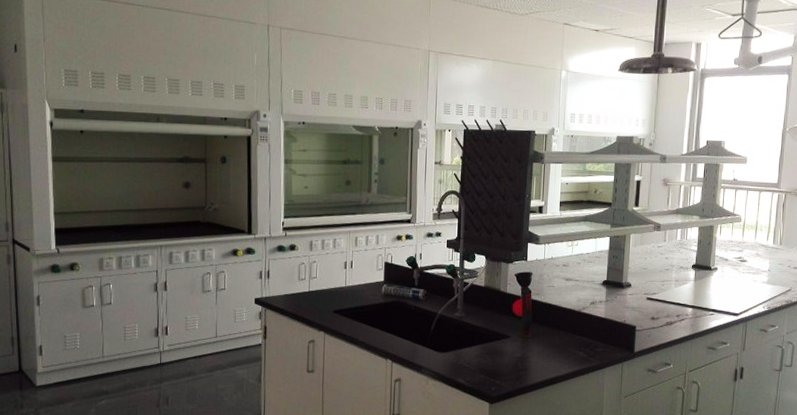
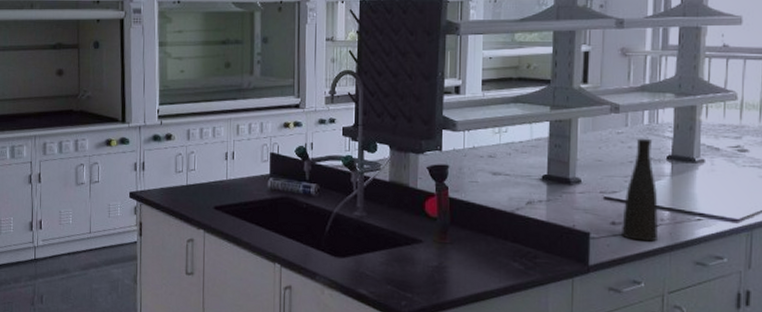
vase: none [658,251,685,332] -> present [622,138,659,242]

